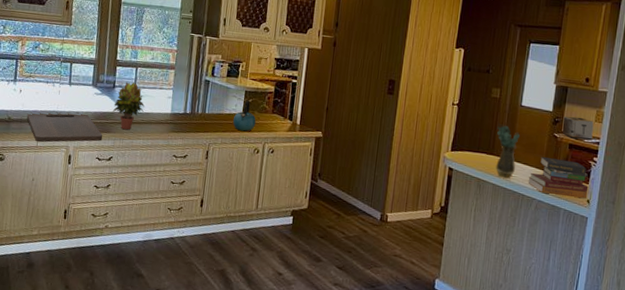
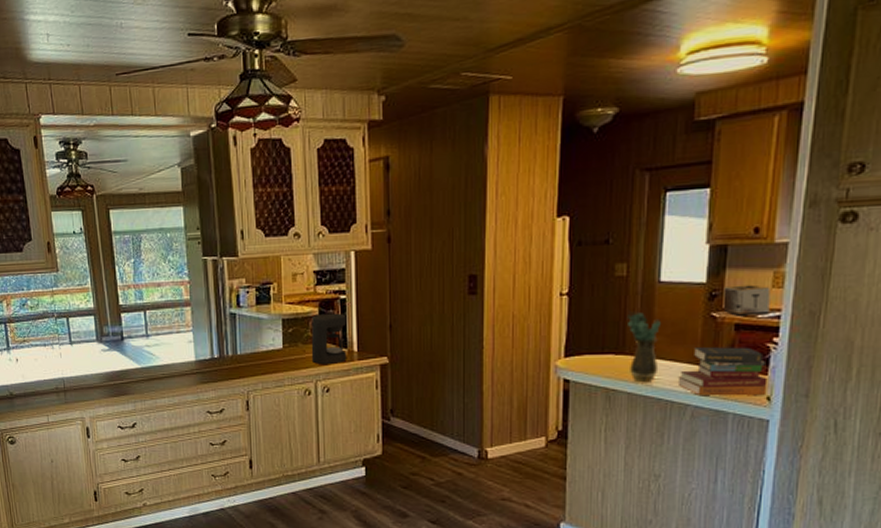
cutting board: present [26,112,103,143] -> none [29,375,121,417]
potted plant: present [113,82,145,130] -> none [126,329,164,389]
kettle: present [232,100,256,132] -> none [272,330,301,370]
coffee maker: none [263,91,295,133] -> present [311,313,347,365]

